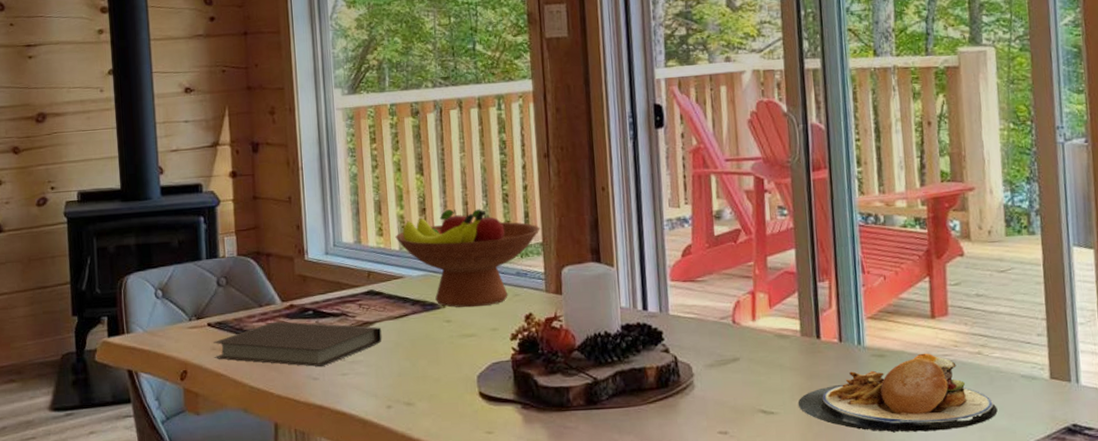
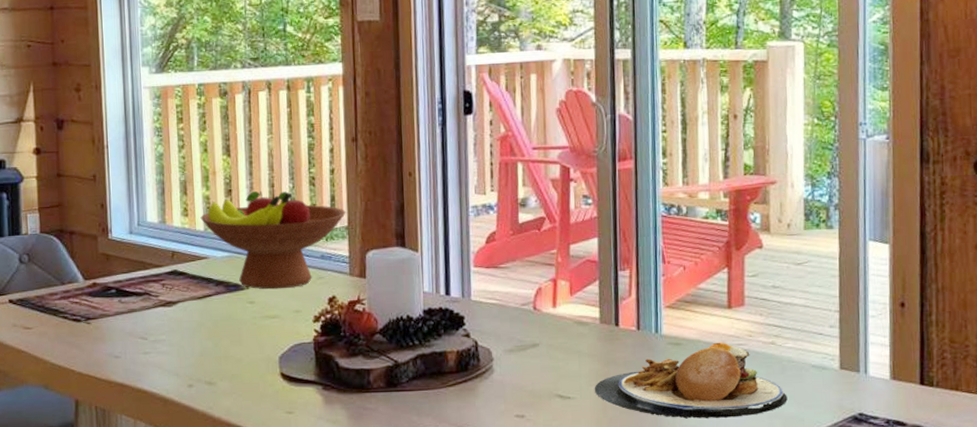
notebook: present [213,321,382,367] -> none [14,299,185,346]

